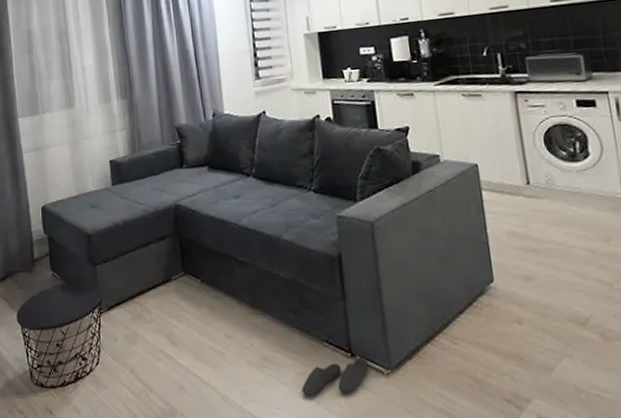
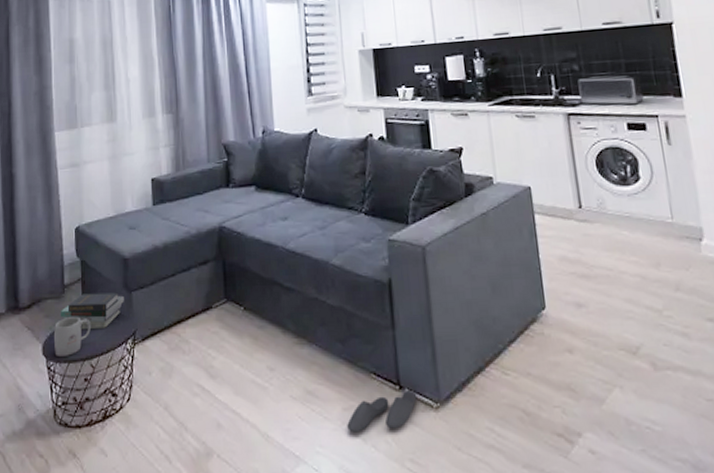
mug: none [26,287,60,325] -> present [53,316,91,358]
books: none [31,266,89,299] -> present [60,292,124,329]

